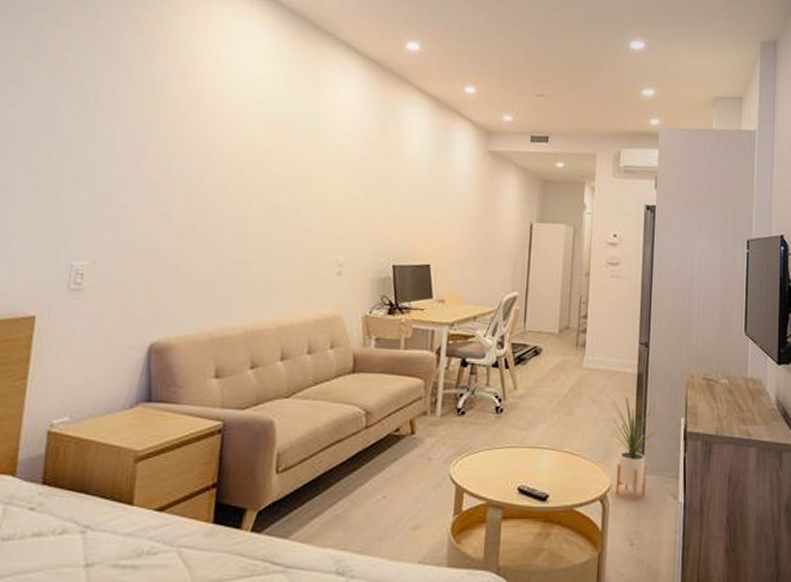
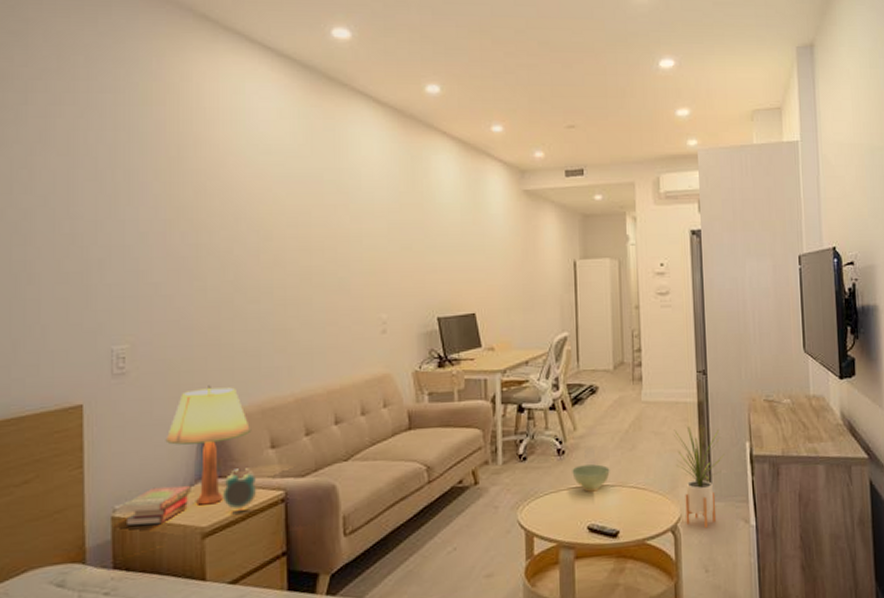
books: none [55,405,131,444] -> present [118,485,191,526]
table lamp: none [111,309,198,428] -> present [165,385,252,505]
alarm clock: none [161,395,196,439] -> present [224,468,257,513]
bowl: none [508,425,546,453] -> present [572,464,610,492]

